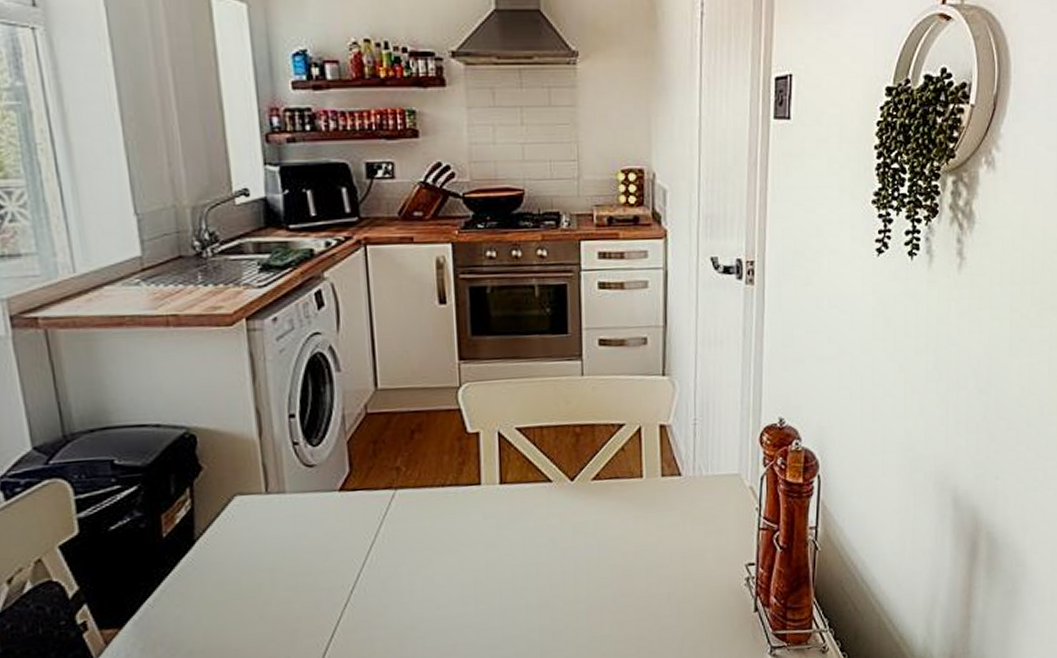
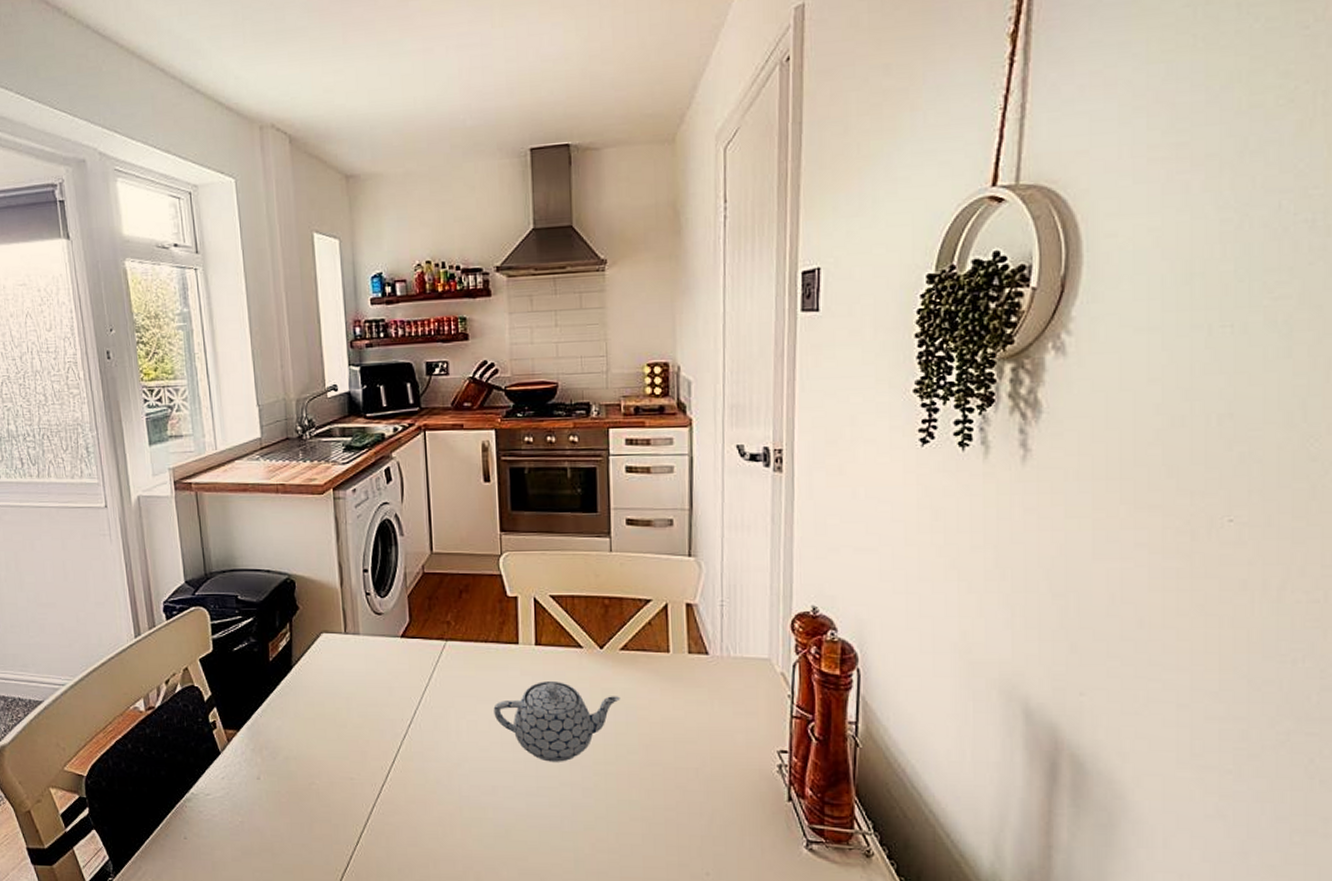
teapot: none [452,521,592,609] -> present [493,680,620,762]

